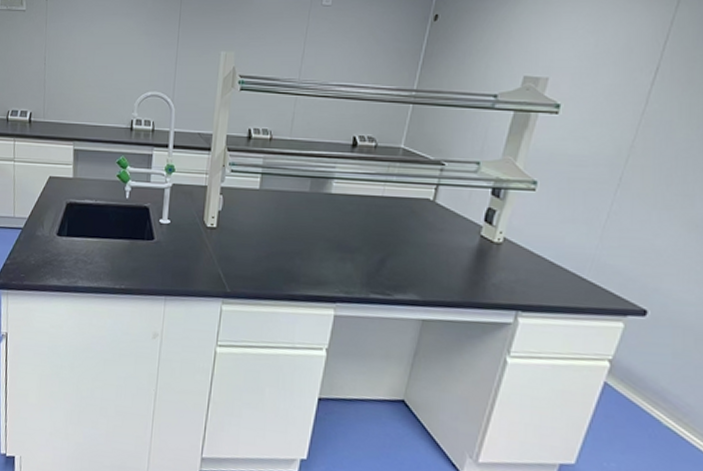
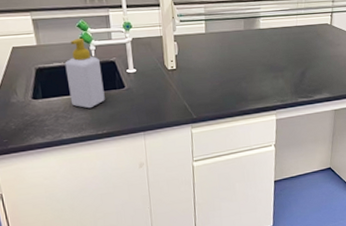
soap bottle: none [94,175,133,257] -> present [65,38,105,109]

